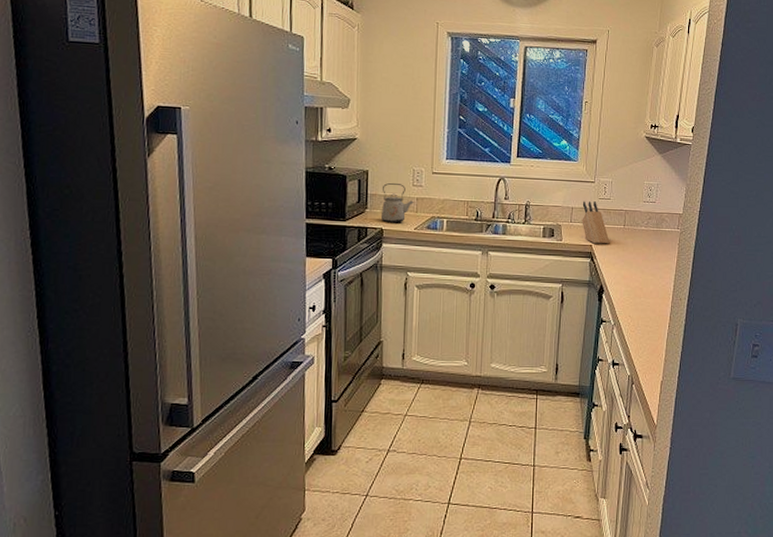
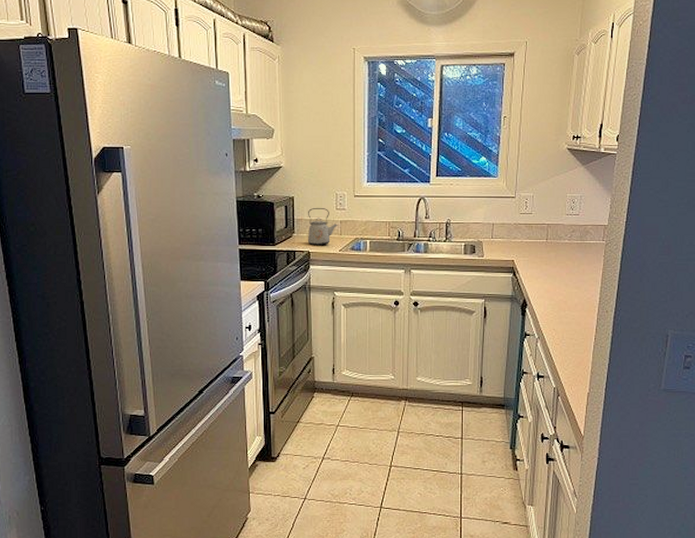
knife block: present [582,201,610,244] -> none [503,217,532,259]

